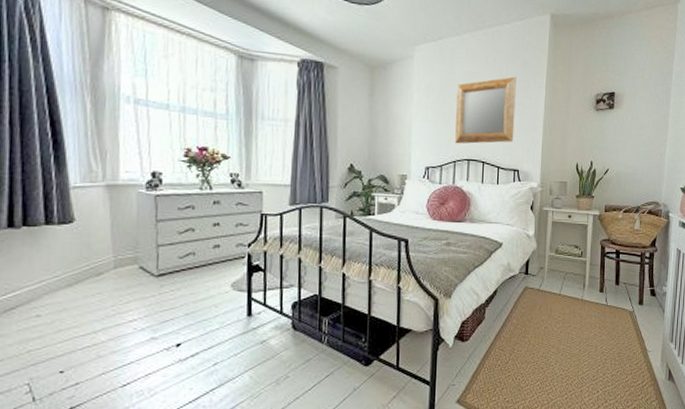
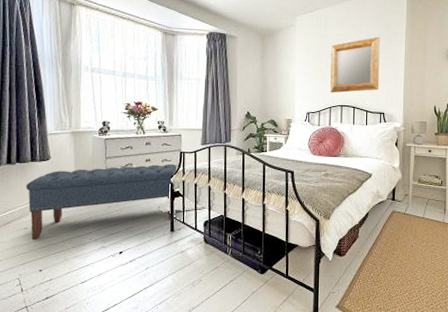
bench: none [37,229,256,331] -> present [26,164,177,240]

